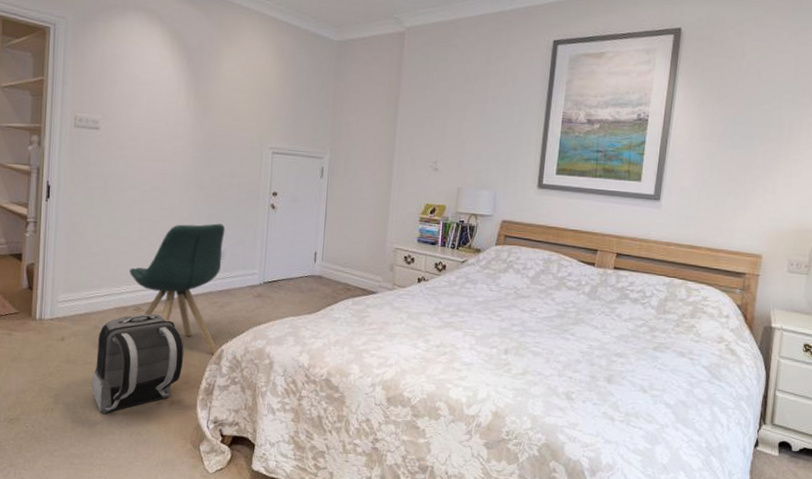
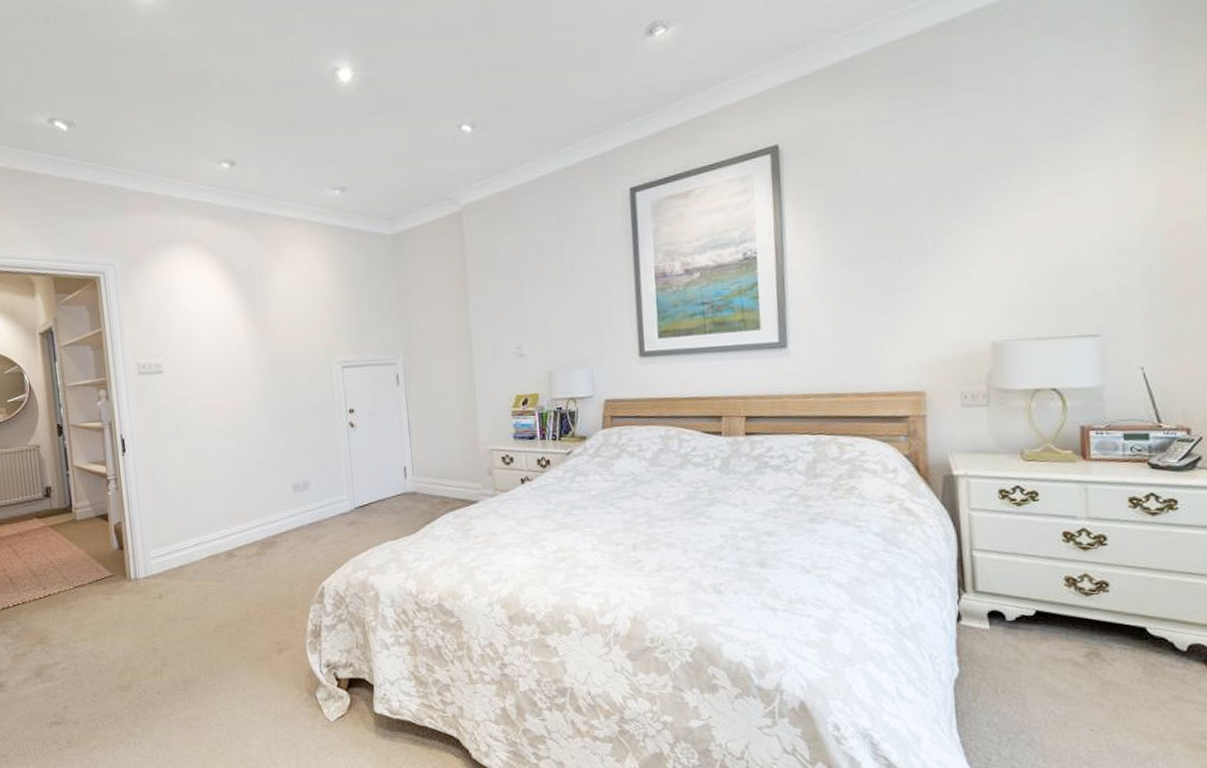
backpack: present [91,314,184,414] -> none [195,558,285,670]
chair: present [130,223,225,356] -> none [216,452,320,594]

